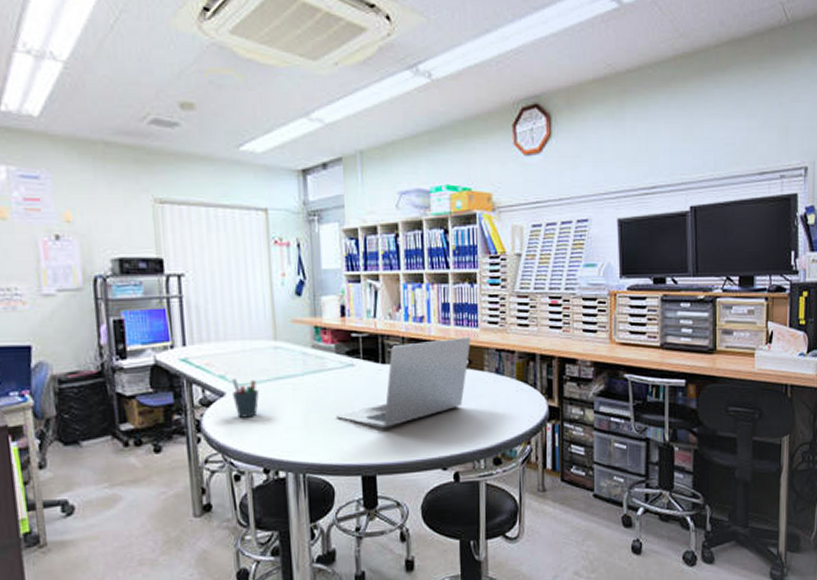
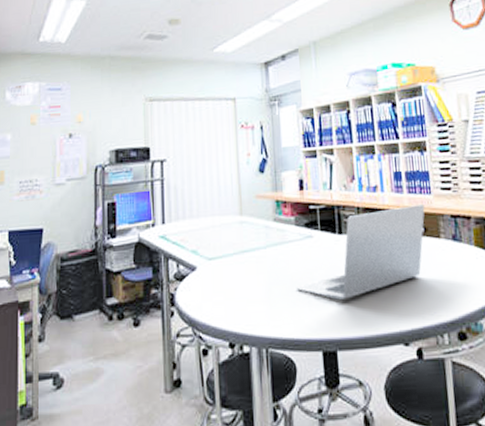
pen holder: present [231,378,259,418] -> none [202,252,226,291]

